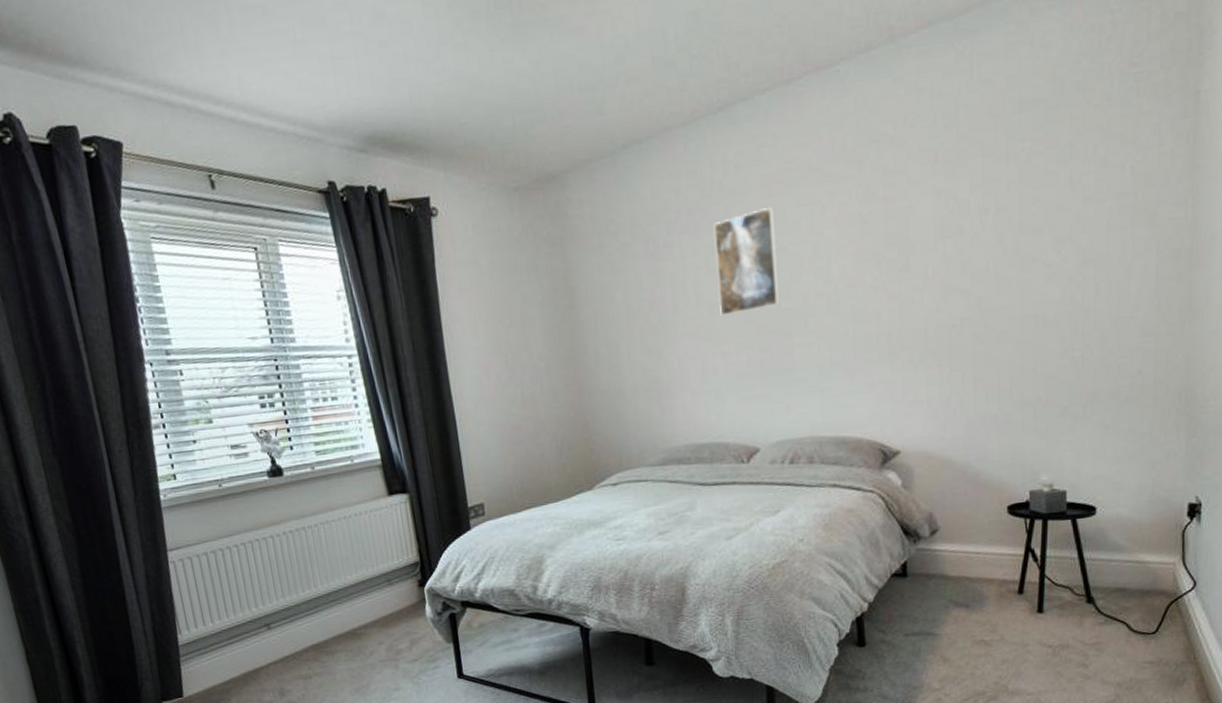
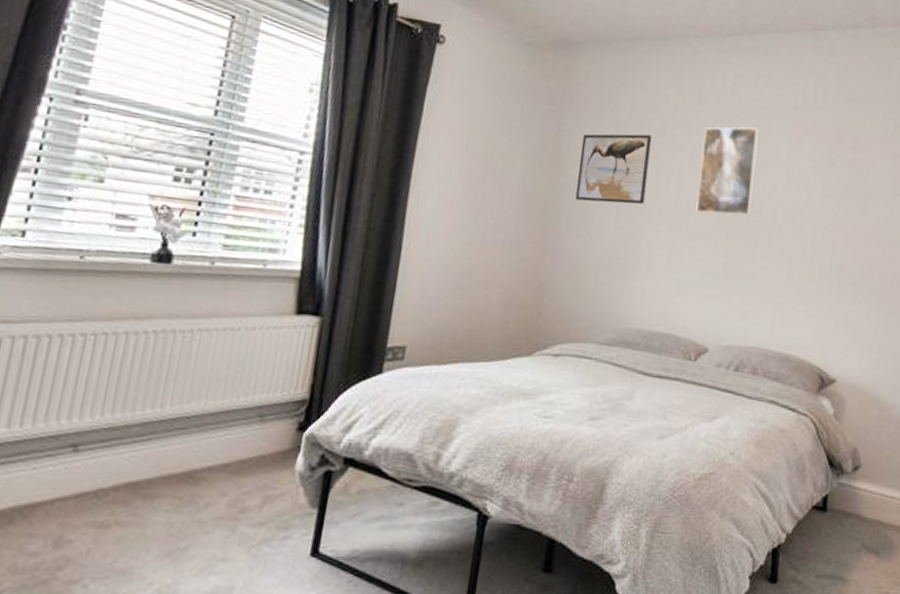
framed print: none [590,248,666,335] -> present [576,133,652,205]

